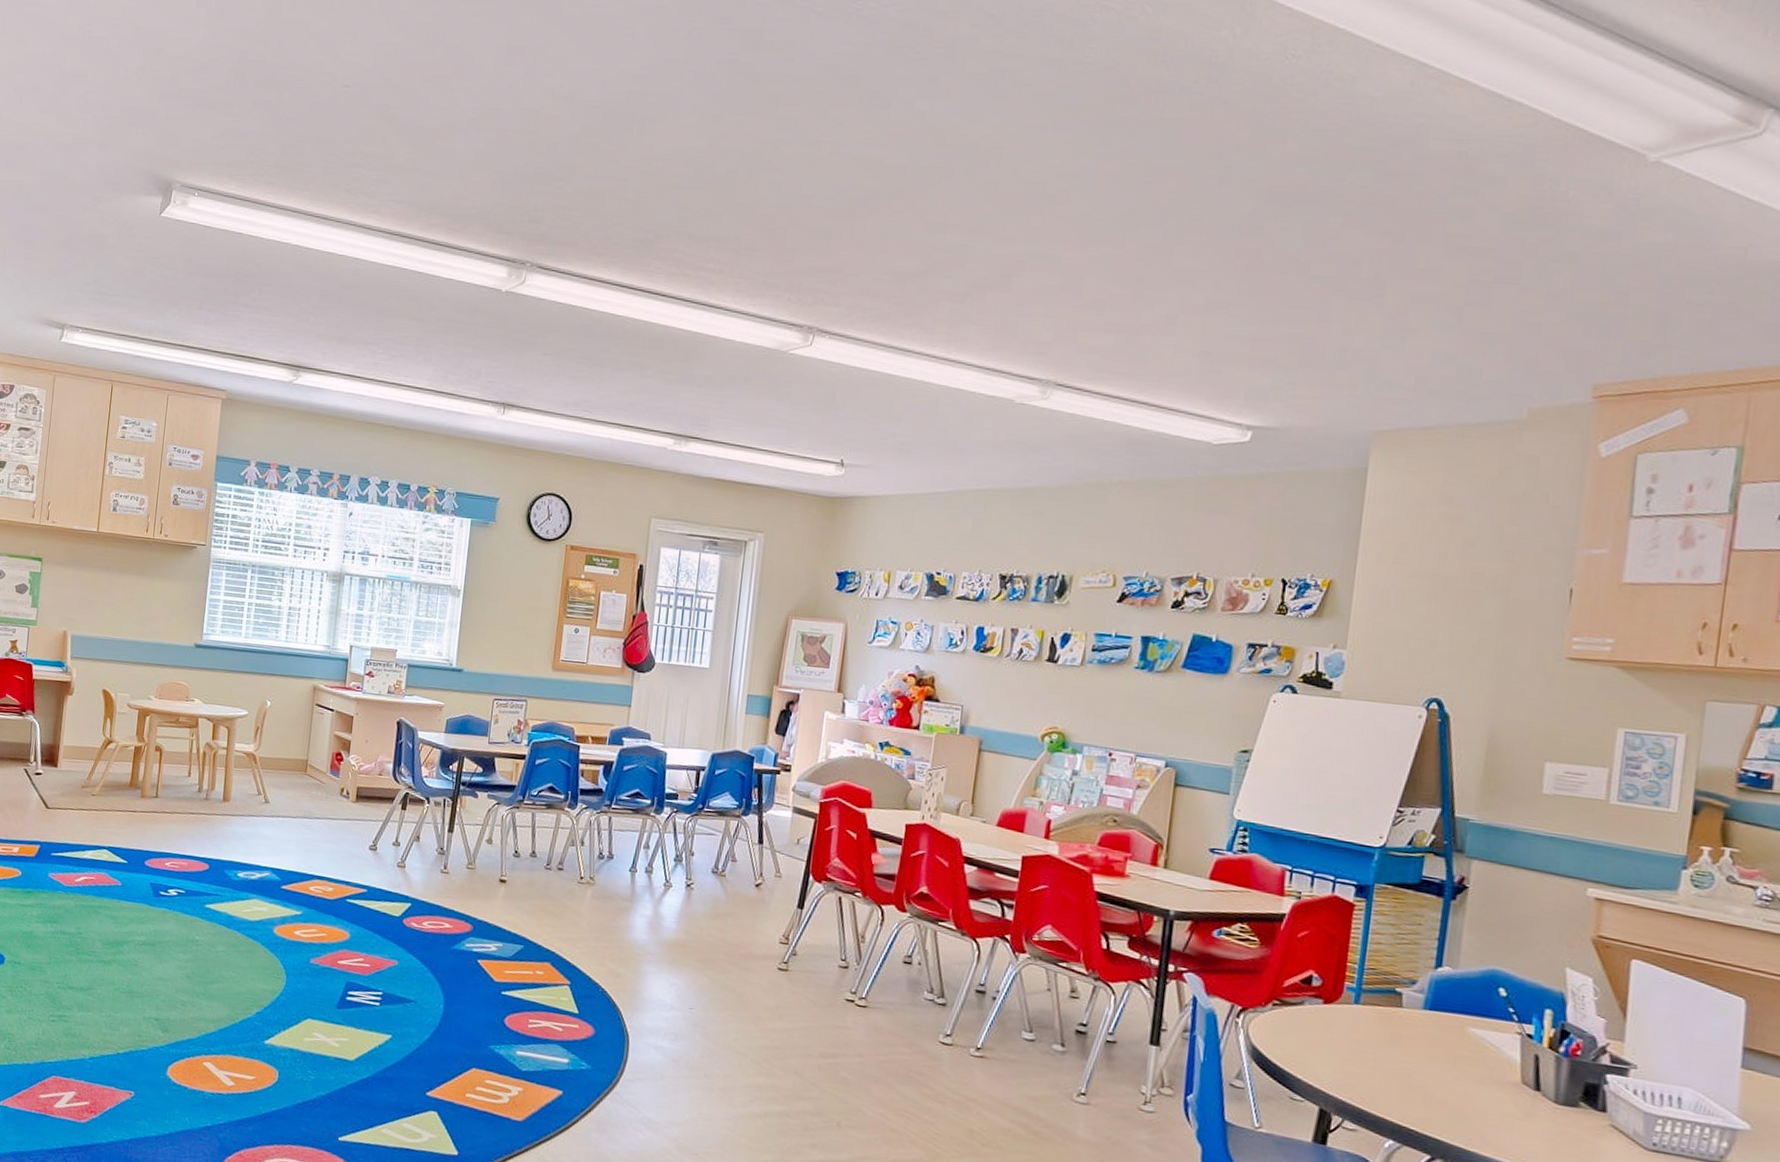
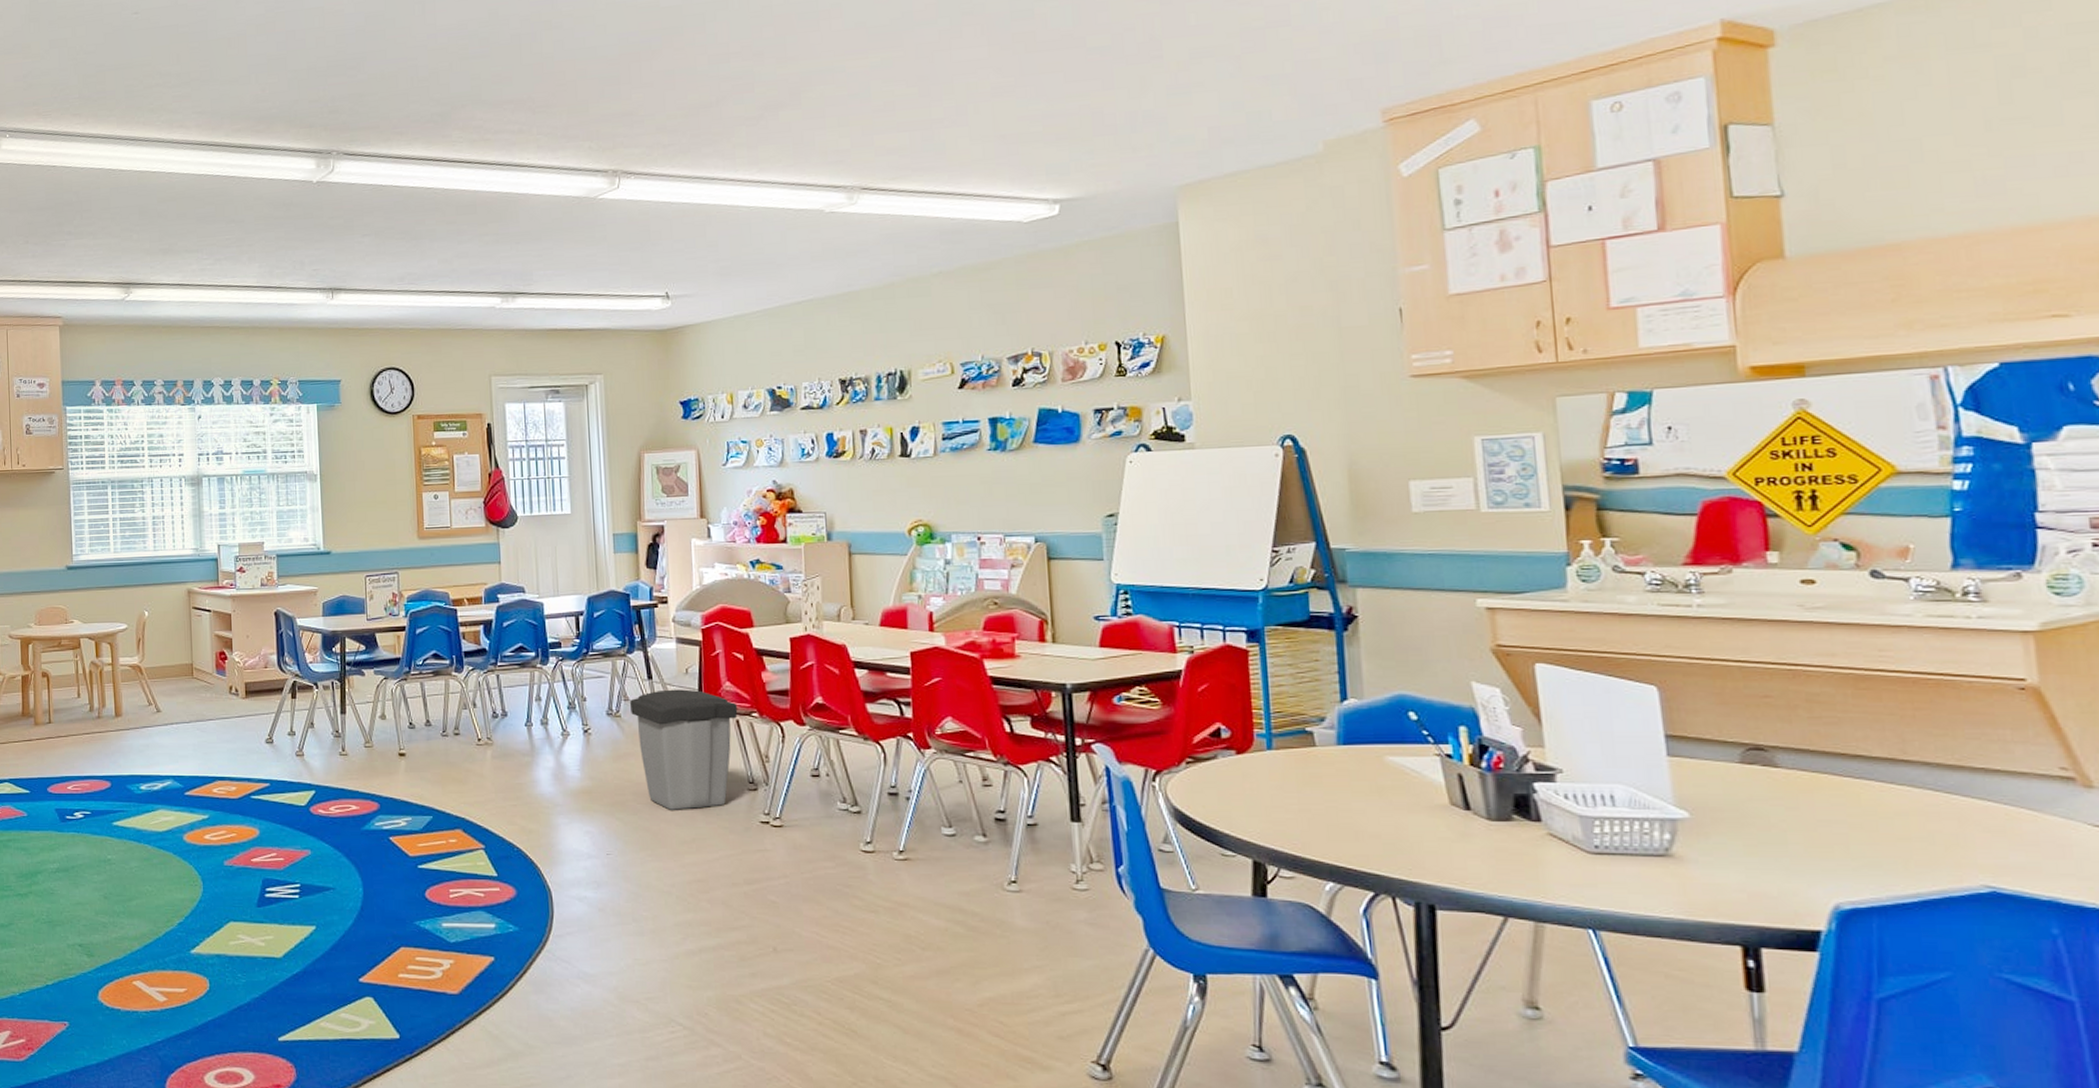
trash can: none [736,856,843,979] -> present [630,689,738,810]

